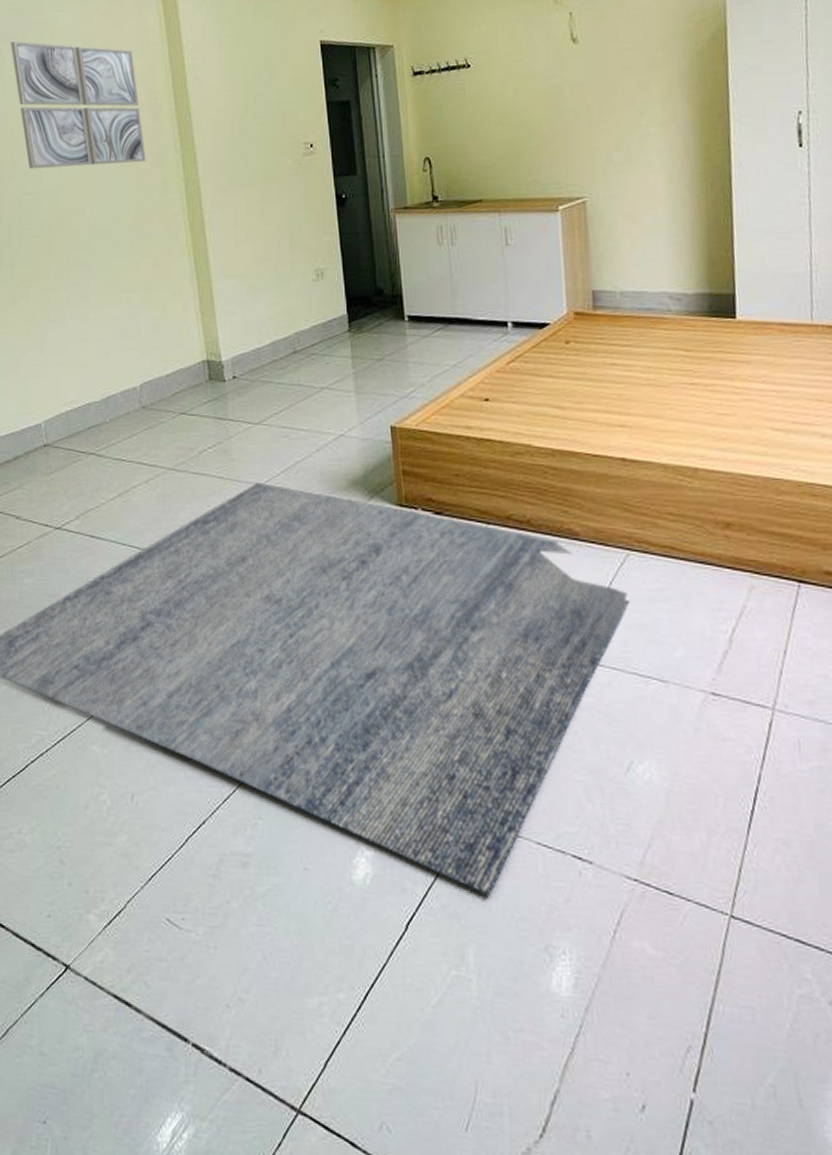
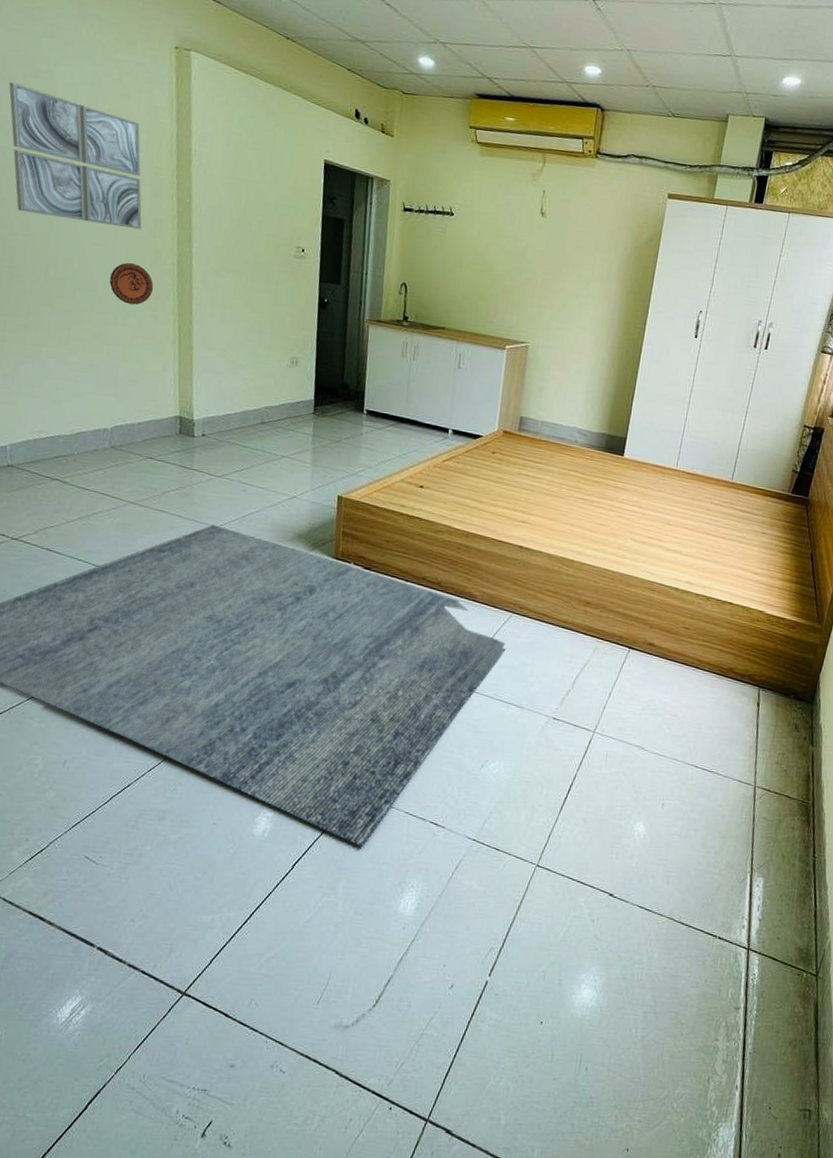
decorative plate: none [122,199,164,244] -> present [109,263,153,305]

